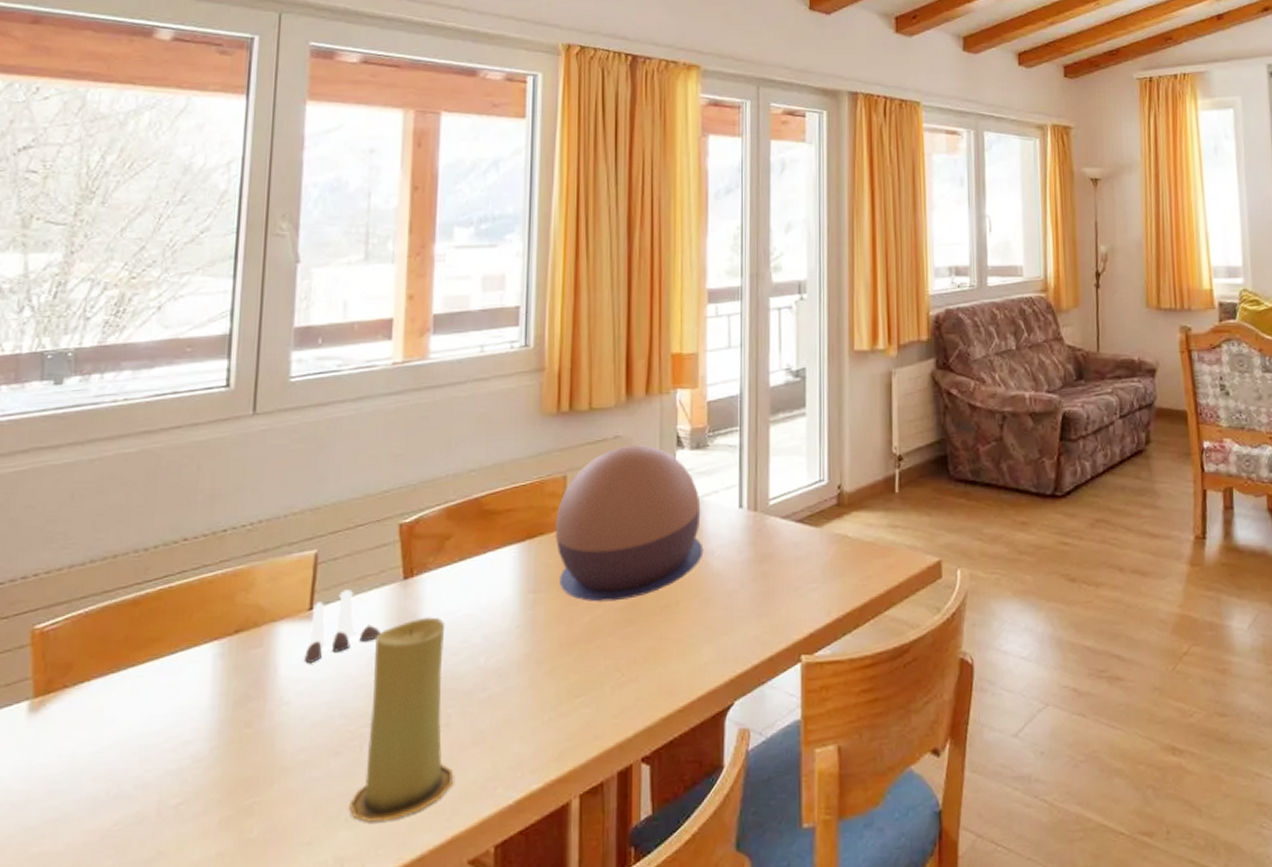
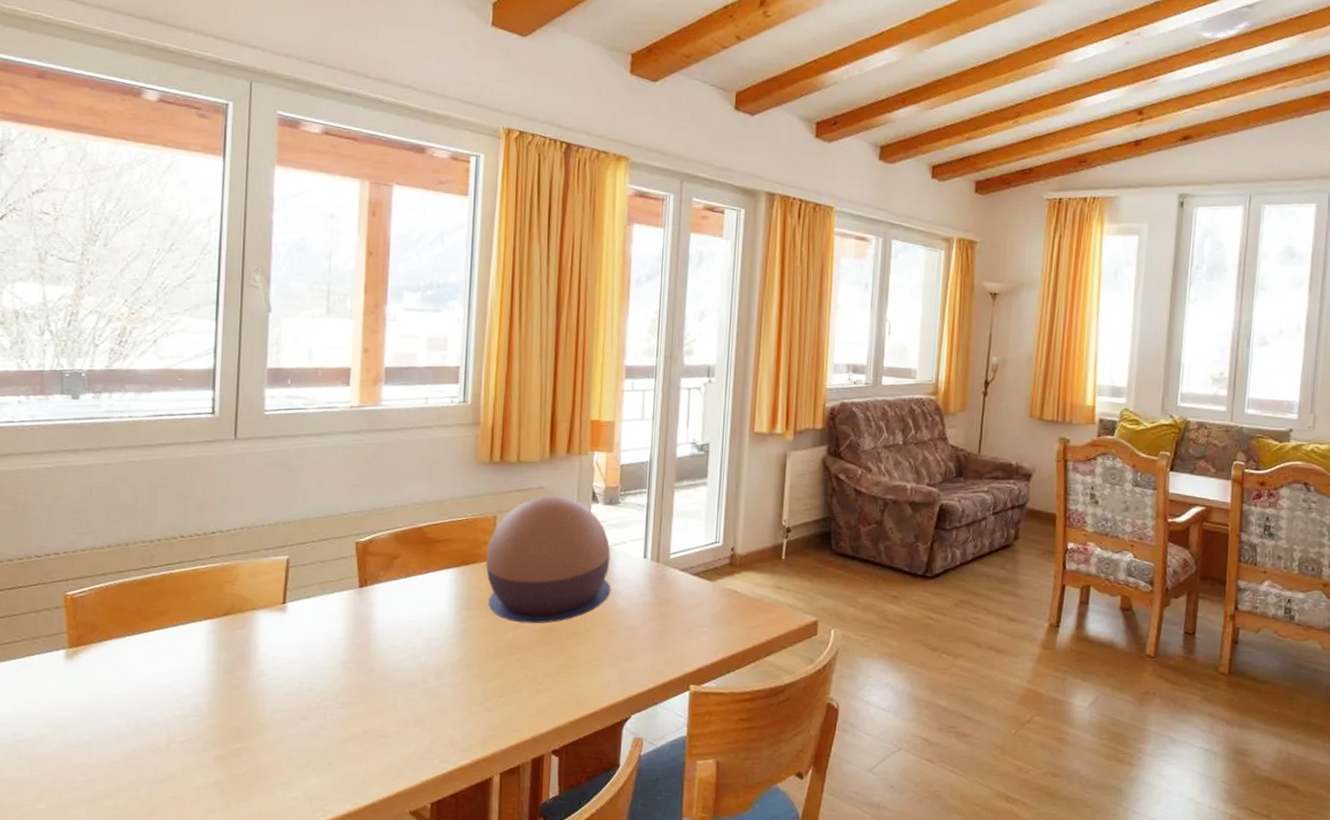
salt and pepper shaker set: present [304,590,381,663] -> none [279,591,340,646]
candle: present [349,617,453,823] -> none [316,619,398,774]

